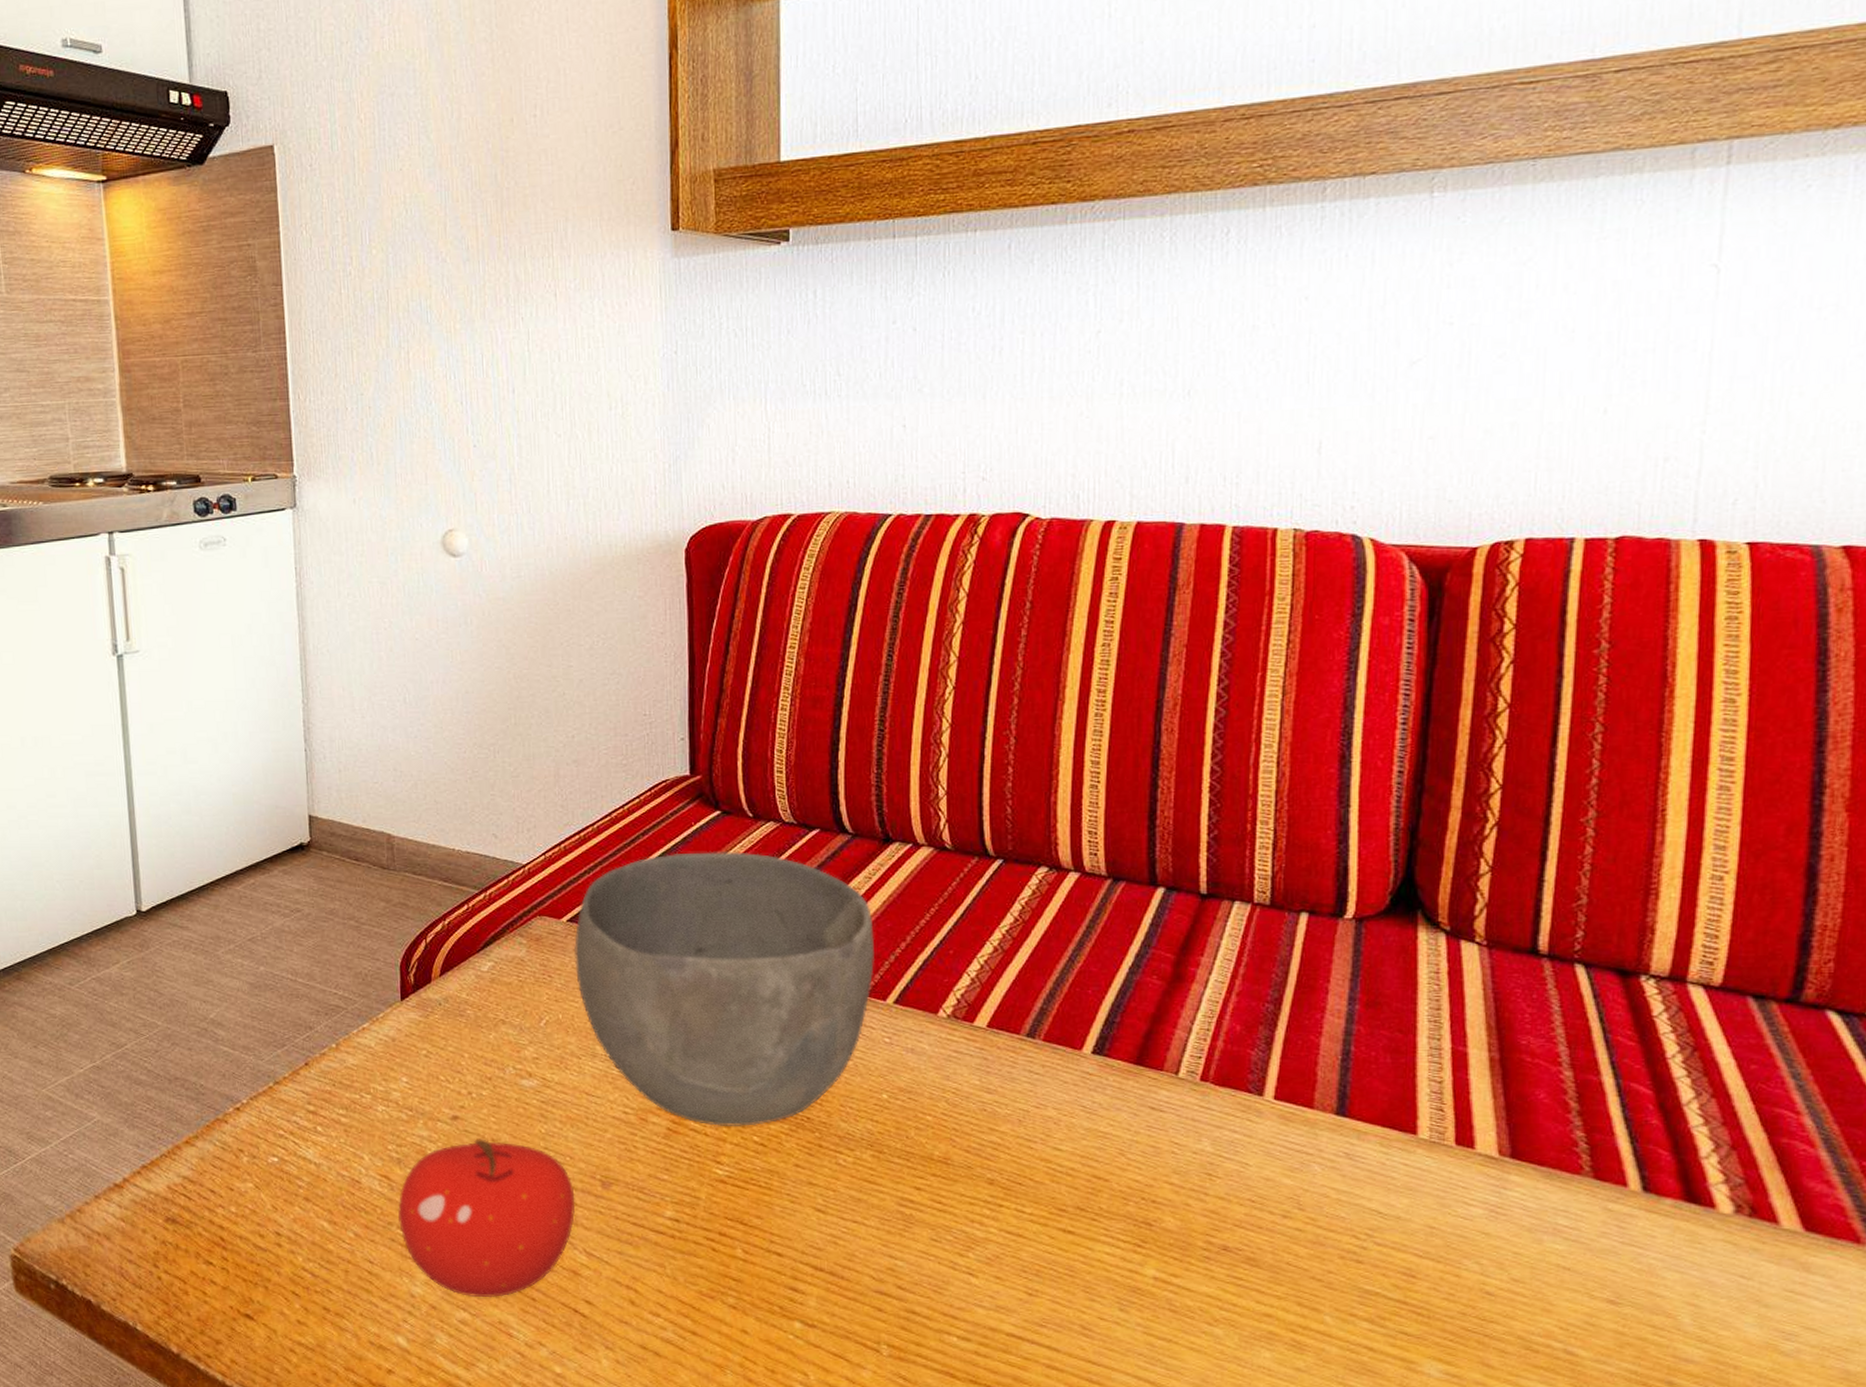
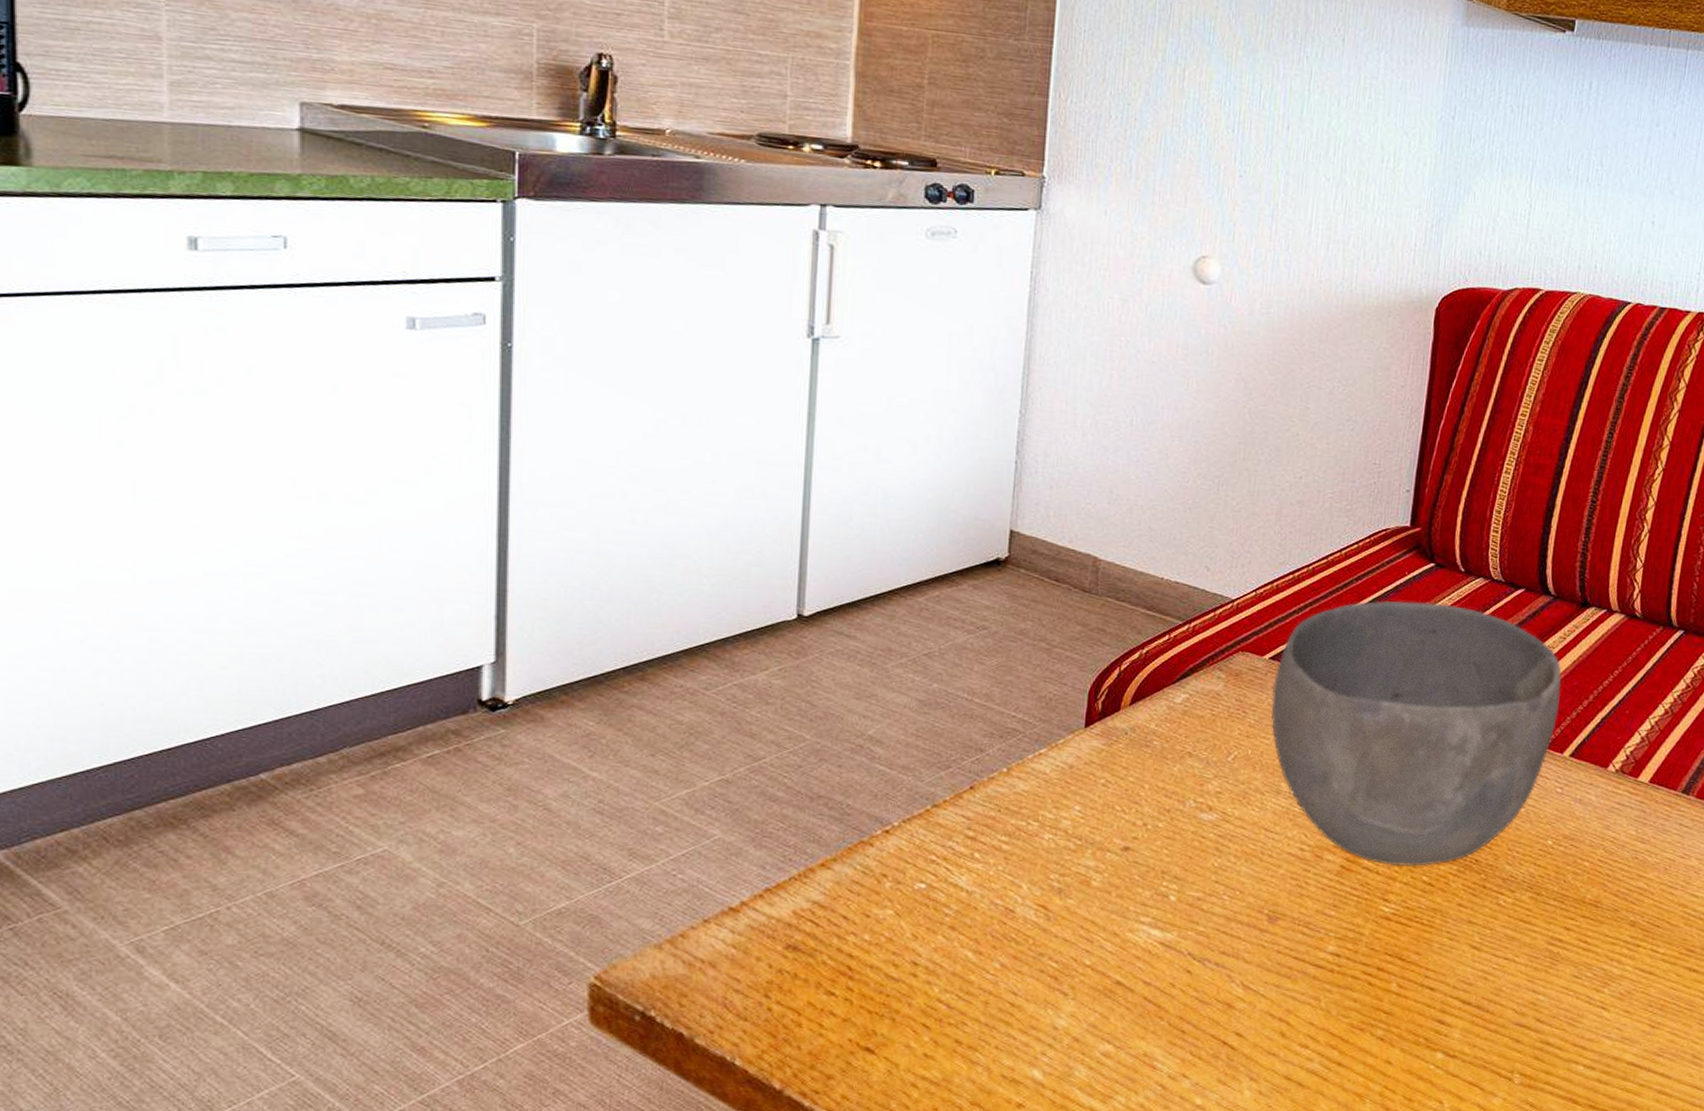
fruit: present [397,1139,575,1298] -> none [1050,870,1240,1030]

